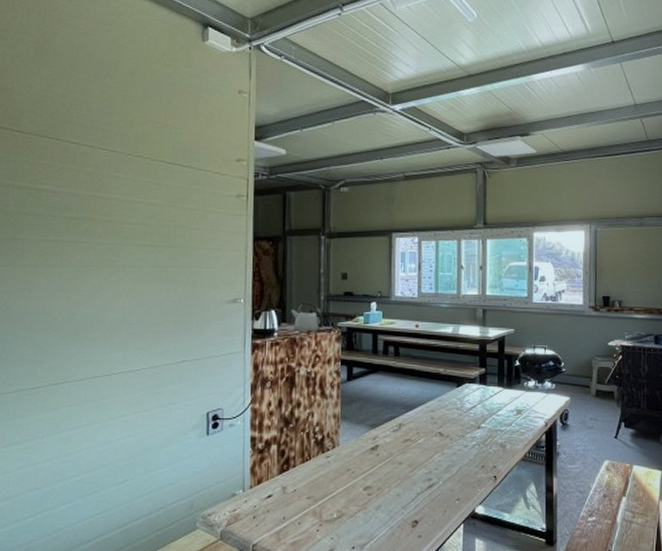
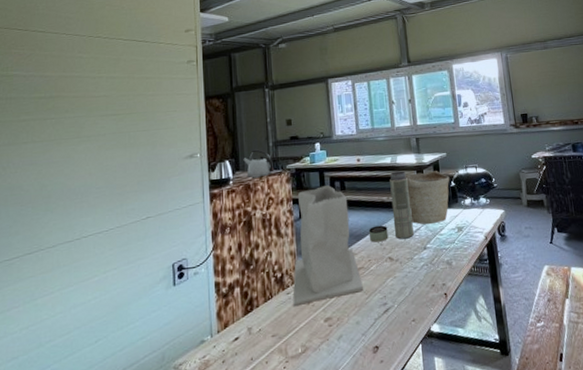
paper bag: none [332,349,409,470] -> present [293,185,364,306]
thermos: none [420,343,469,415] -> present [368,170,414,243]
basket: none [466,347,515,404] -> present [405,171,450,225]

